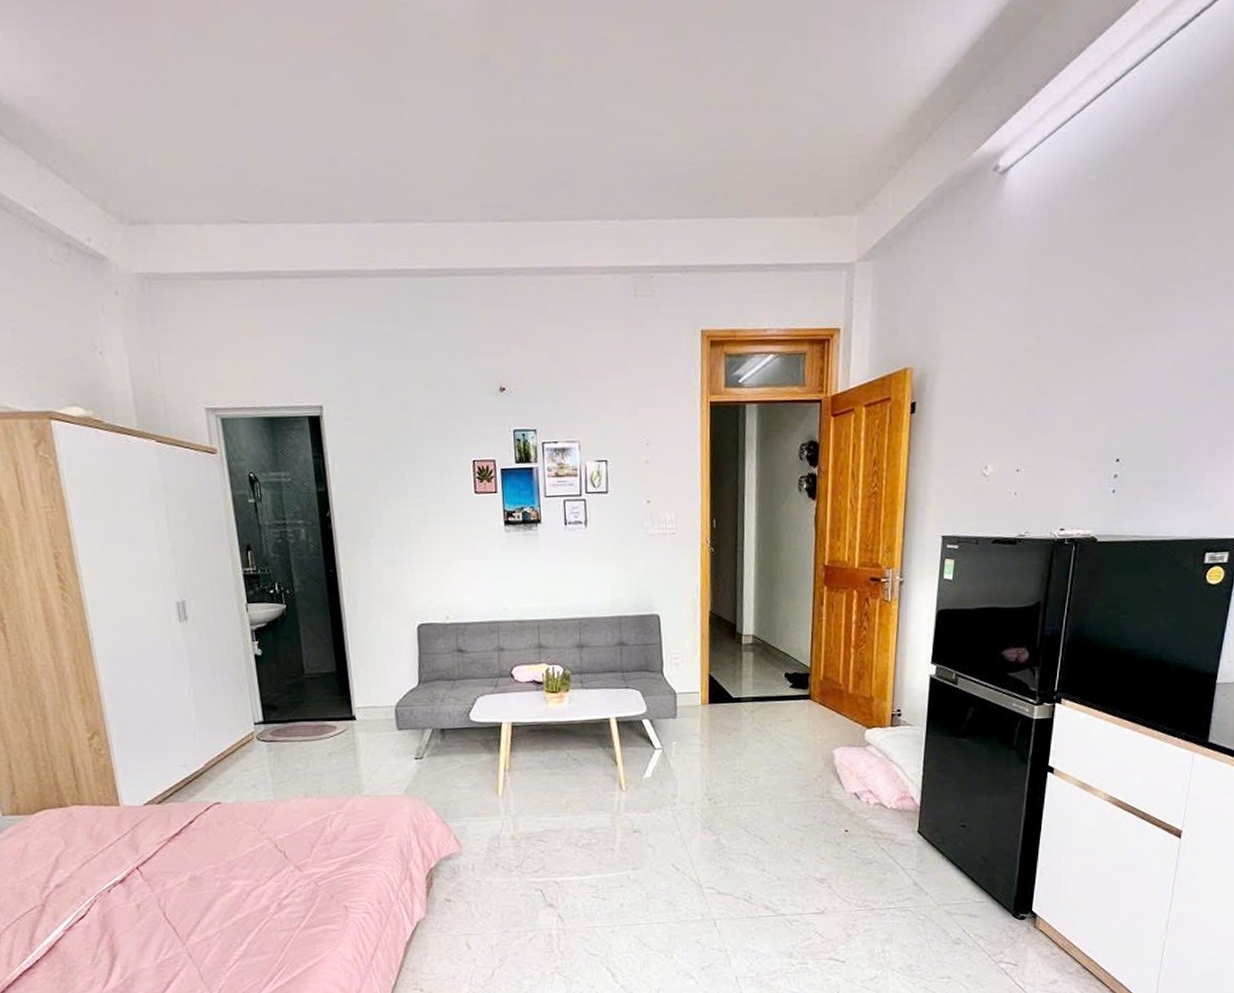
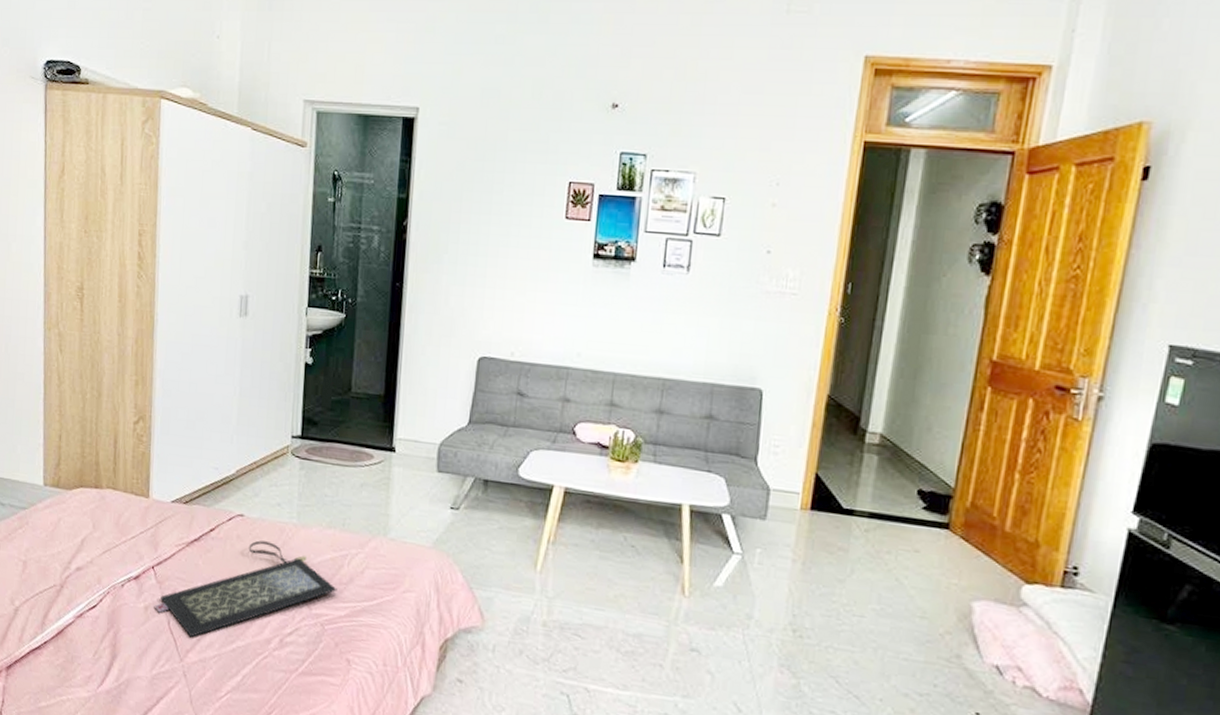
clutch bag: none [146,821,324,922] -> present [154,540,337,638]

